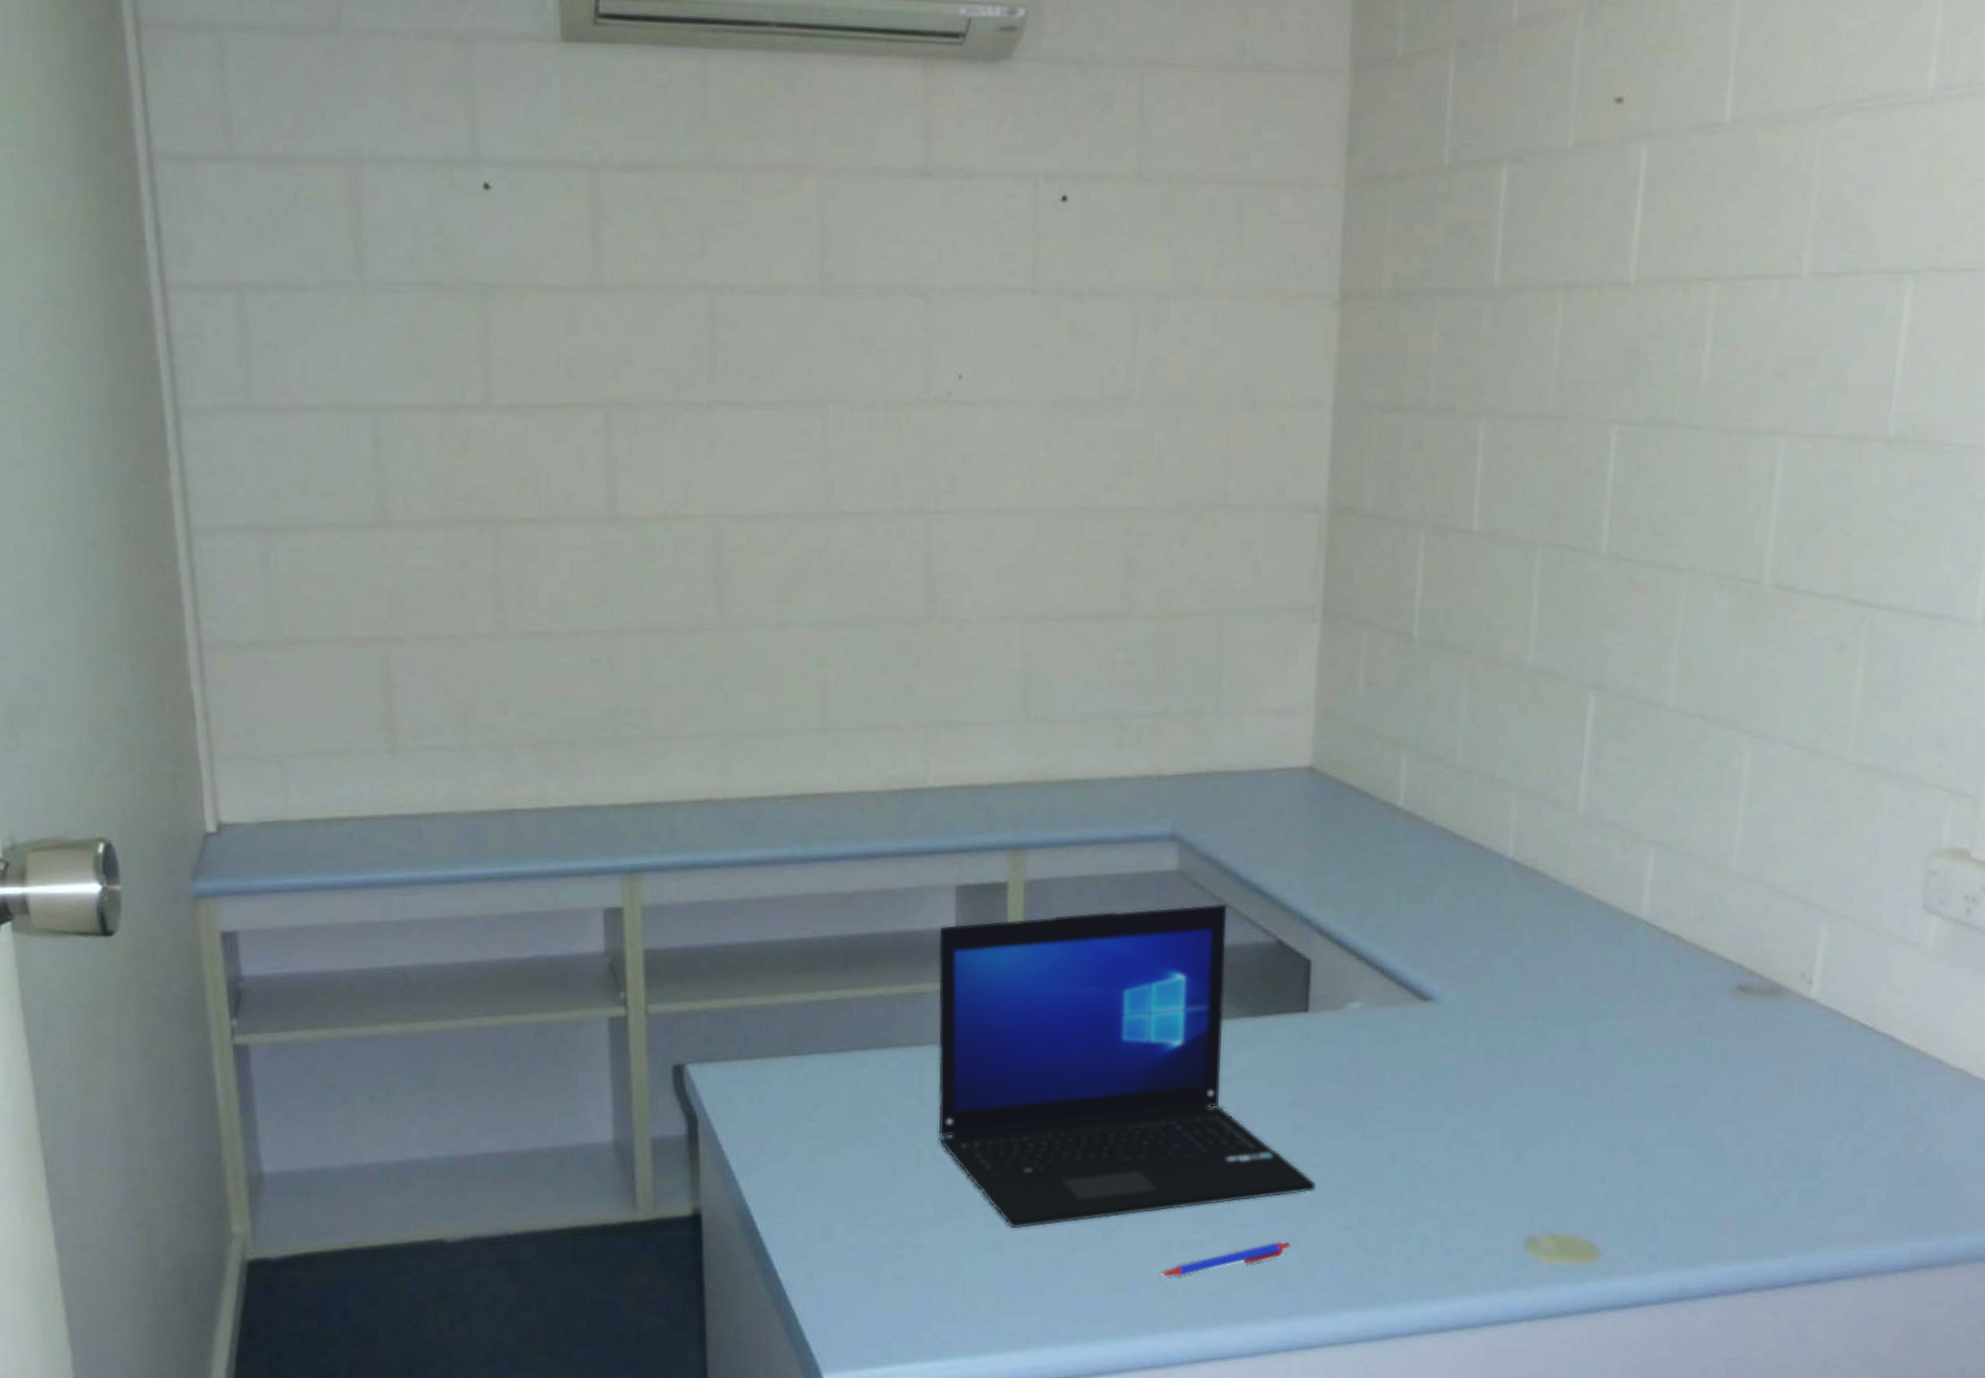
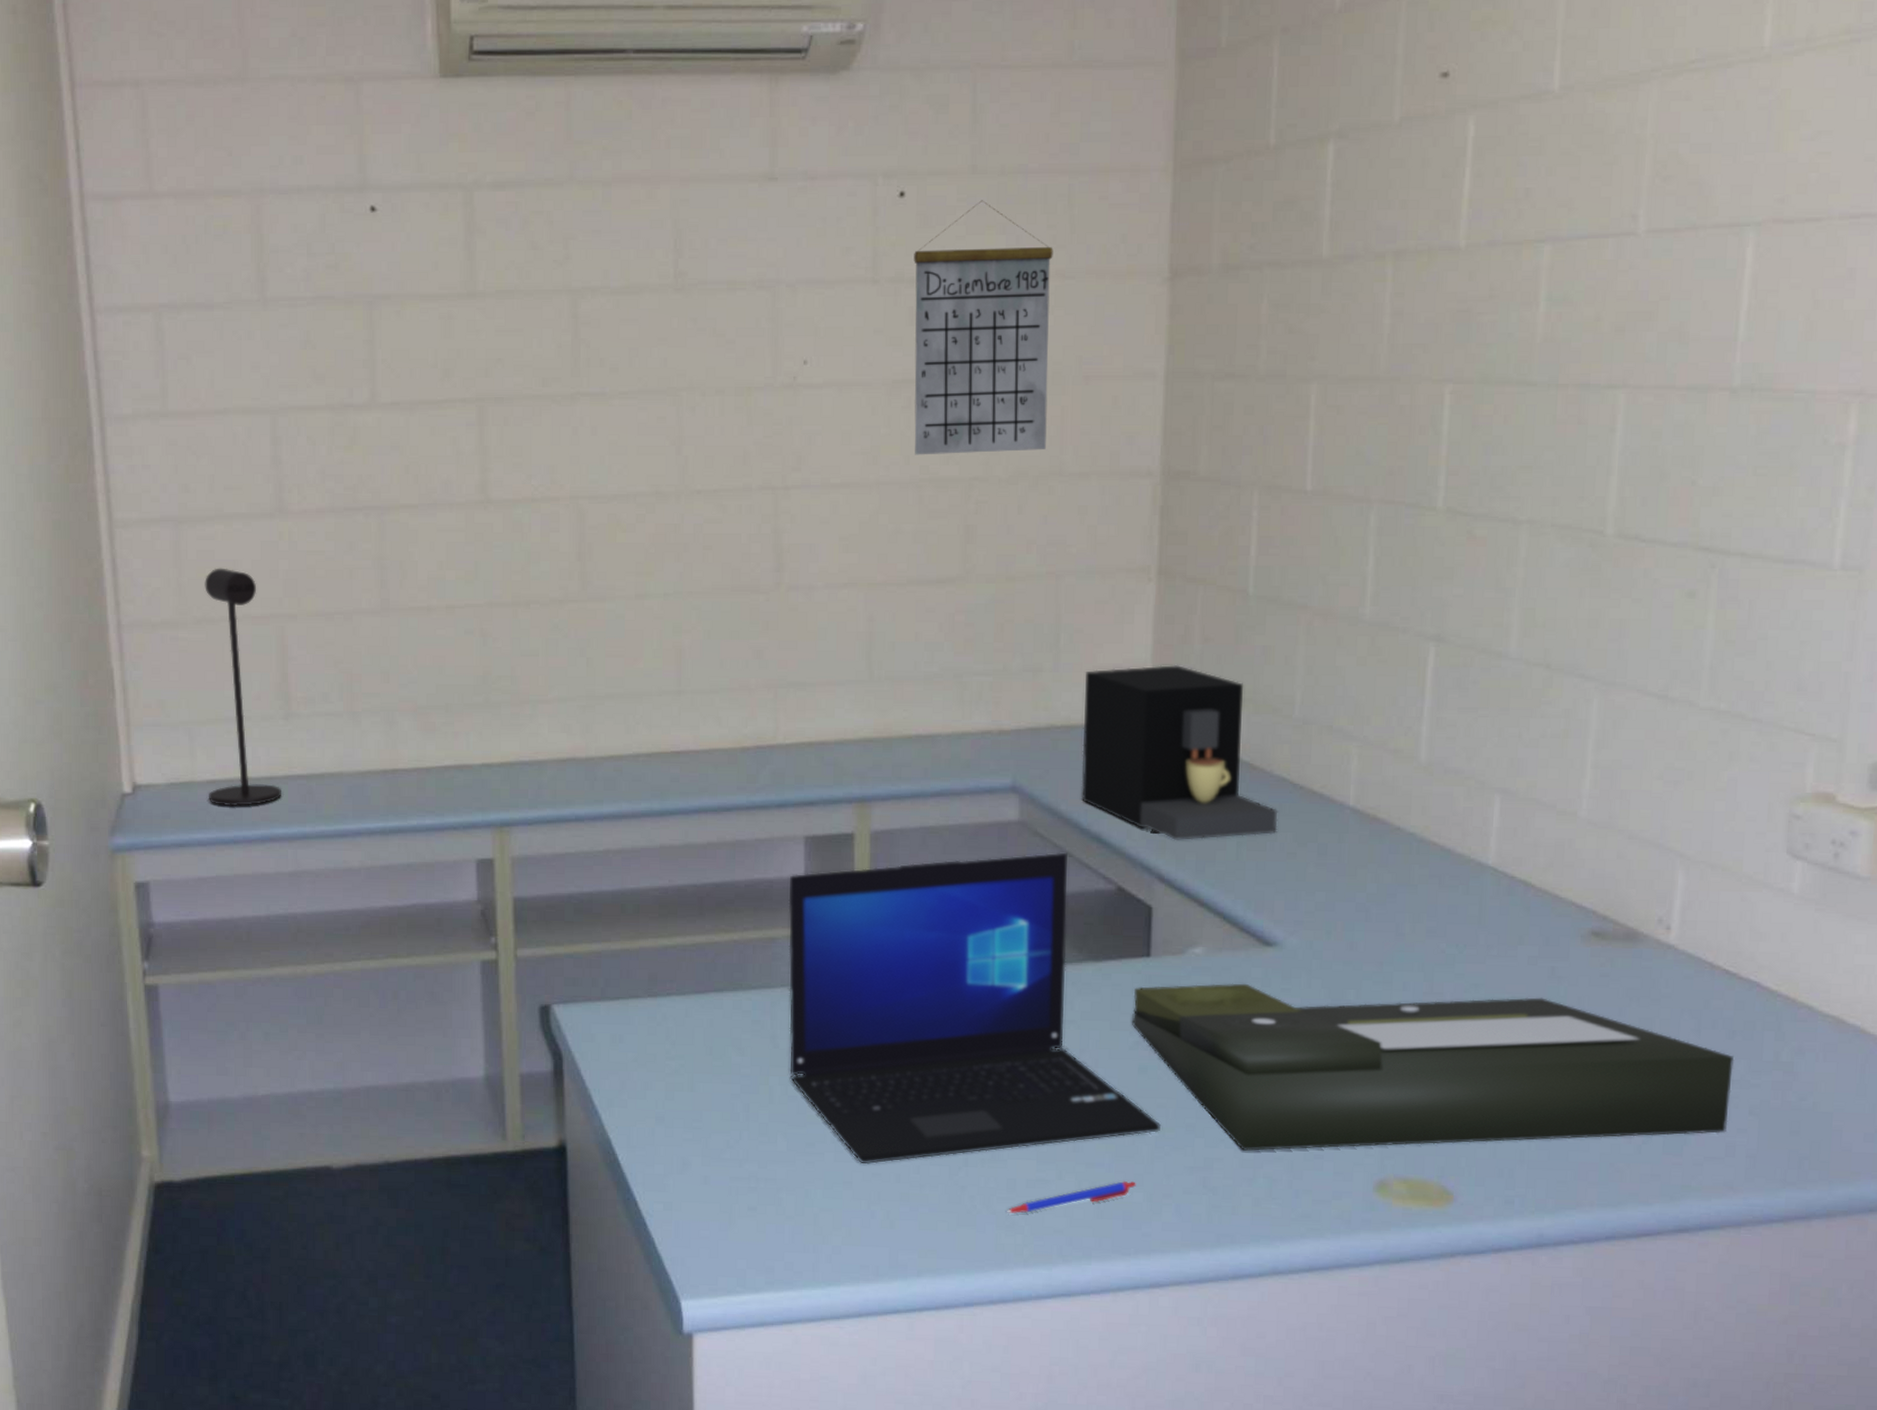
desk lamp: none [298,583,387,849] -> present [205,568,281,807]
calendar: none [1074,209,1221,482] -> present [914,200,1053,455]
coffee maker: none [1242,709,1438,893] -> present [1082,664,1278,841]
document tray: none [1289,1038,1868,1210] -> present [1132,983,1735,1152]

